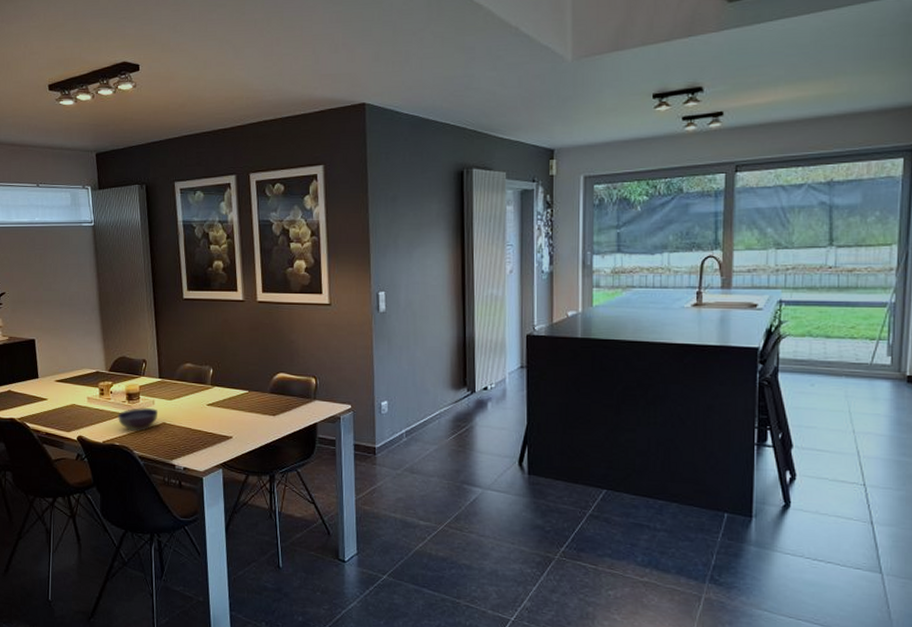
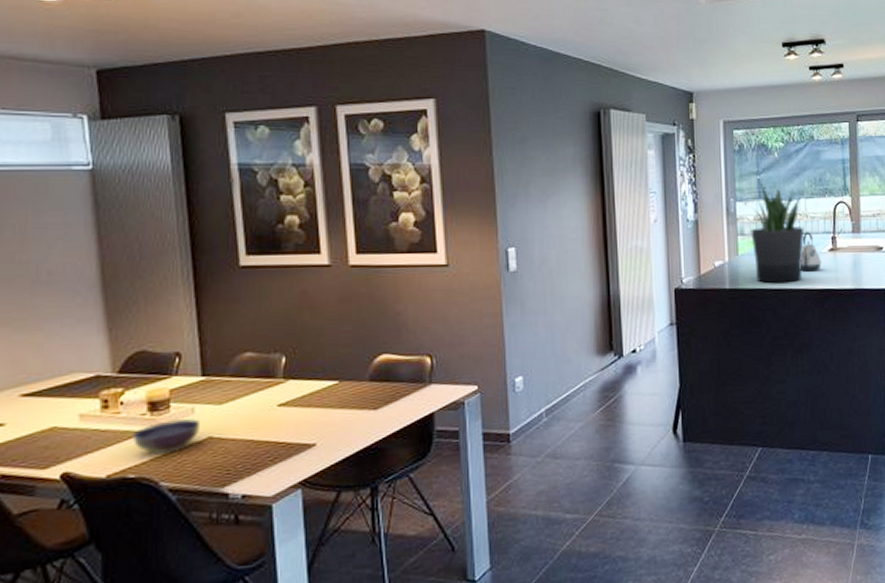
planter: none [607,237,666,336] -> present [750,184,804,284]
kettle: none [659,285,683,326] -> present [800,231,821,272]

